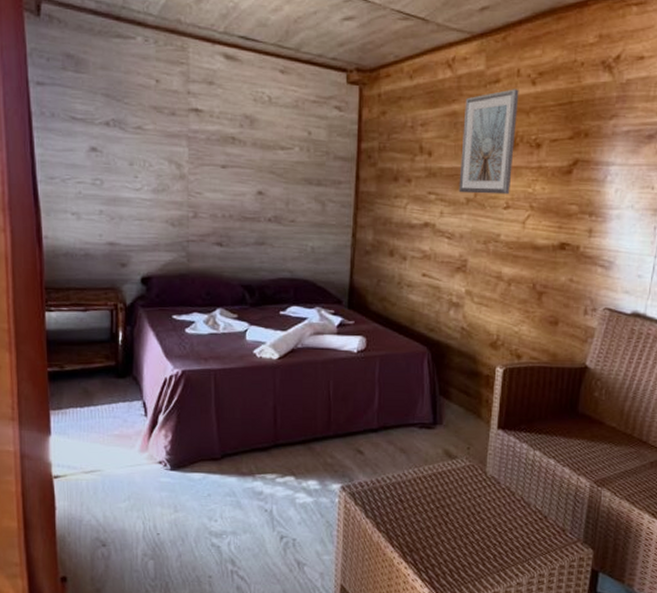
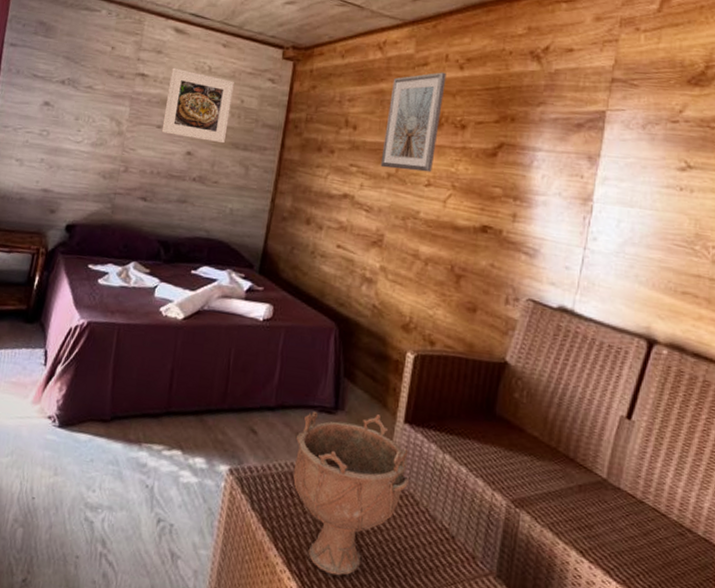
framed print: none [227,100,298,180] -> present [161,67,234,144]
decorative bowl: none [400,424,506,560] -> present [293,411,410,576]

